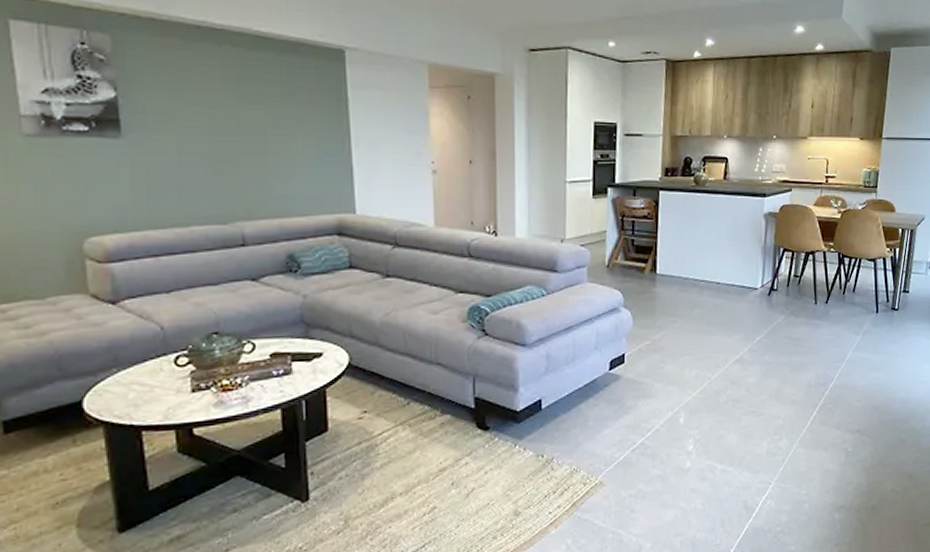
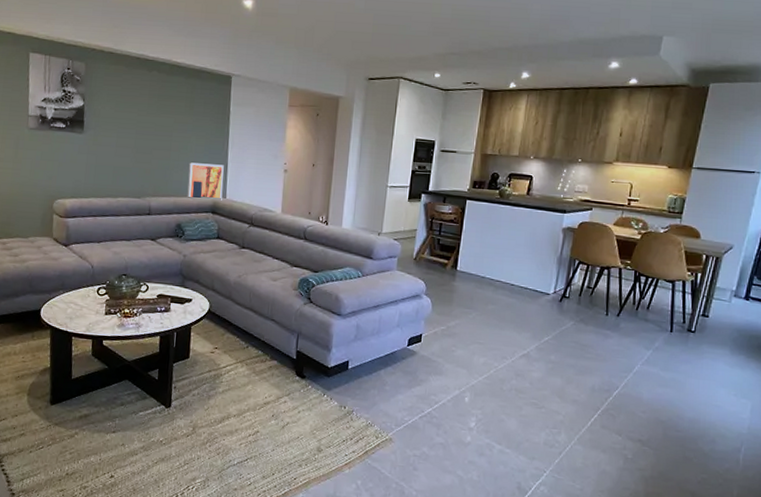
wall art: none [295,169,350,219] -> present [187,162,224,201]

